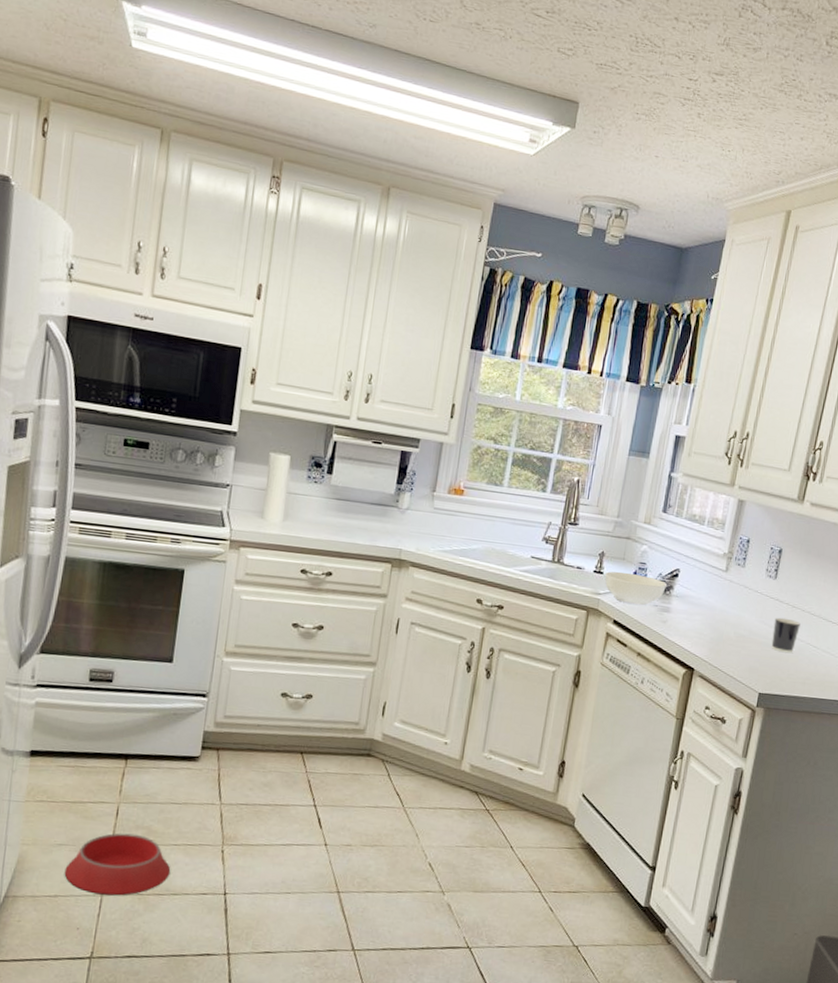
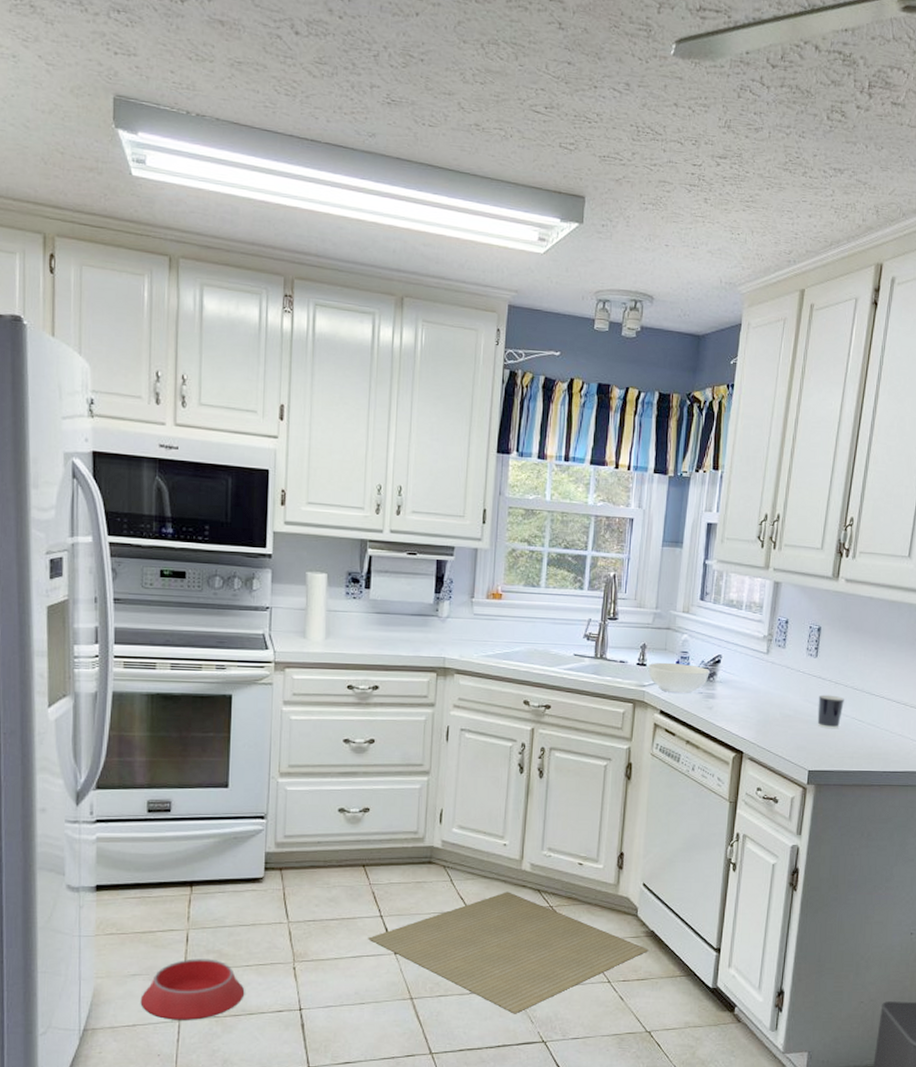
doormat: none [299,791,583,917] -> present [367,891,649,1014]

